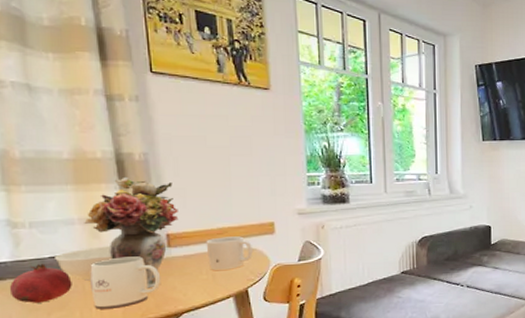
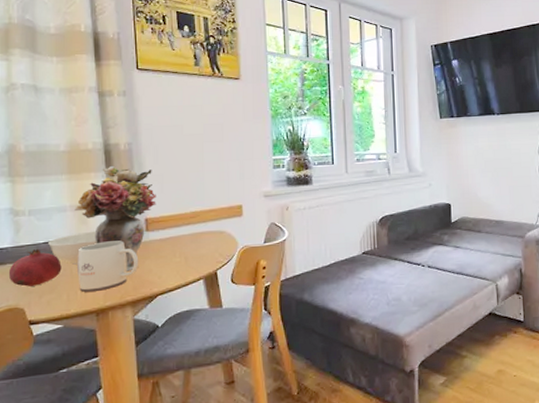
mug: present [206,236,253,271] -> none [180,219,222,254]

